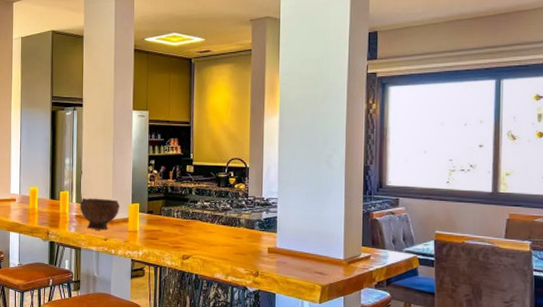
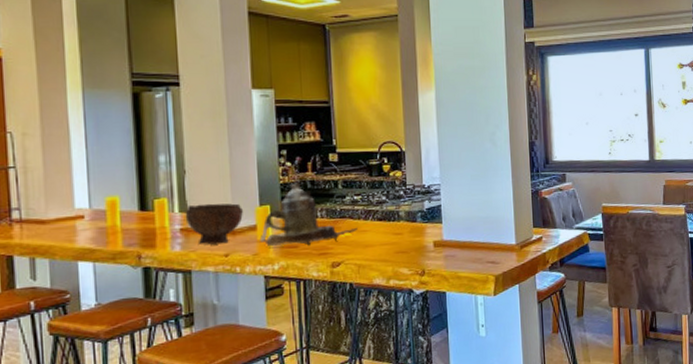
teapot: none [130,187,205,239] -> present [259,182,357,246]

